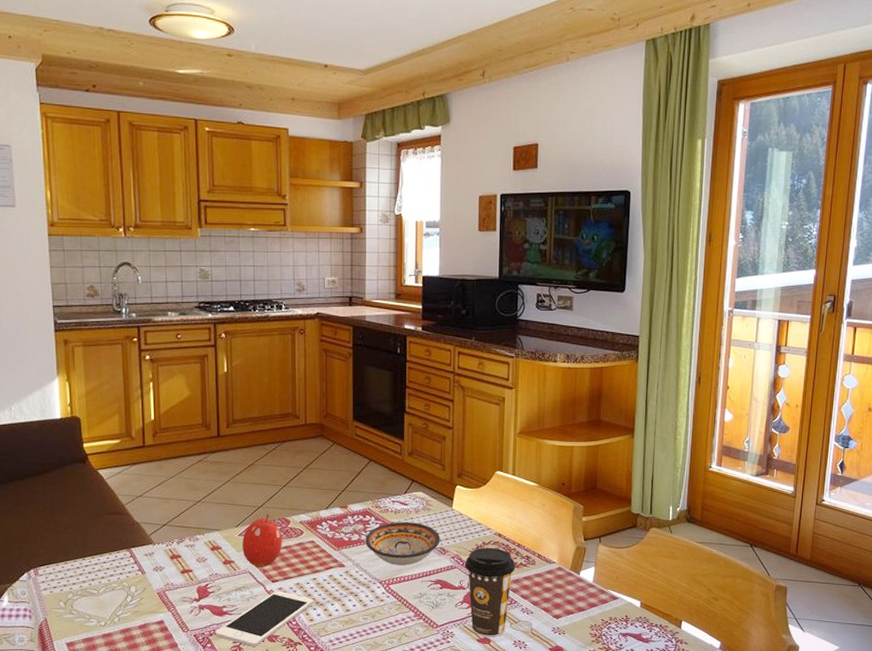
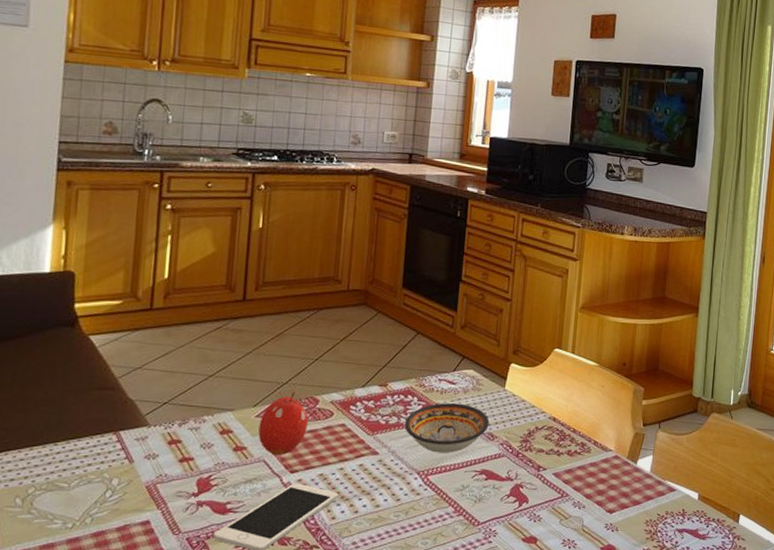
coffee cup: present [465,547,516,637] -> none [514,432,570,536]

